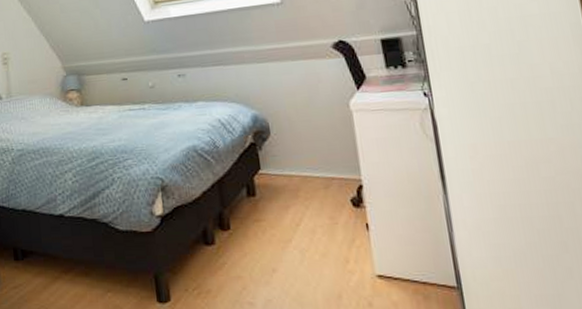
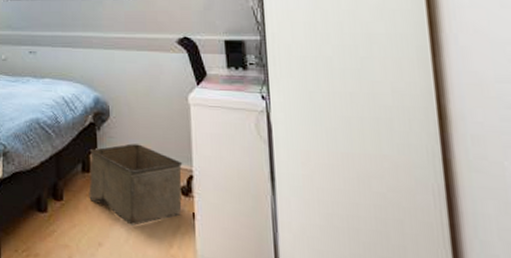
storage bin: none [254,159,355,246] -> present [89,143,183,226]

